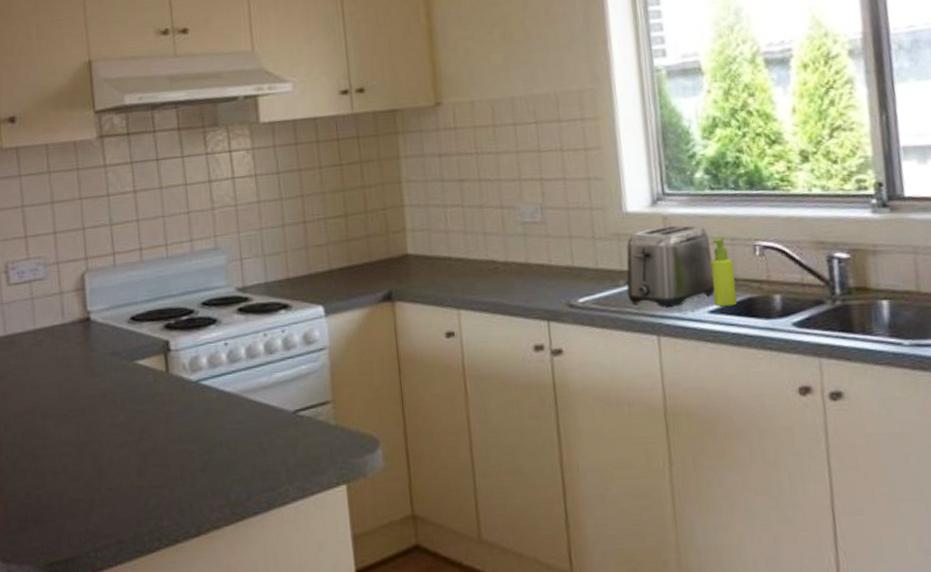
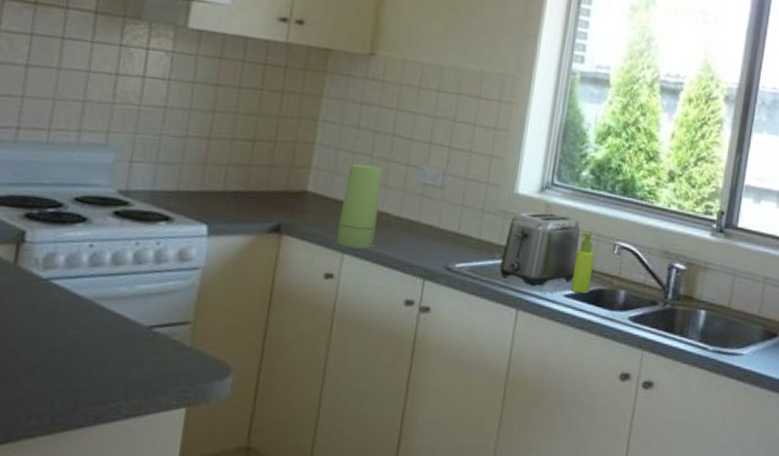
canister: none [443,215,488,303] -> present [336,163,382,250]

